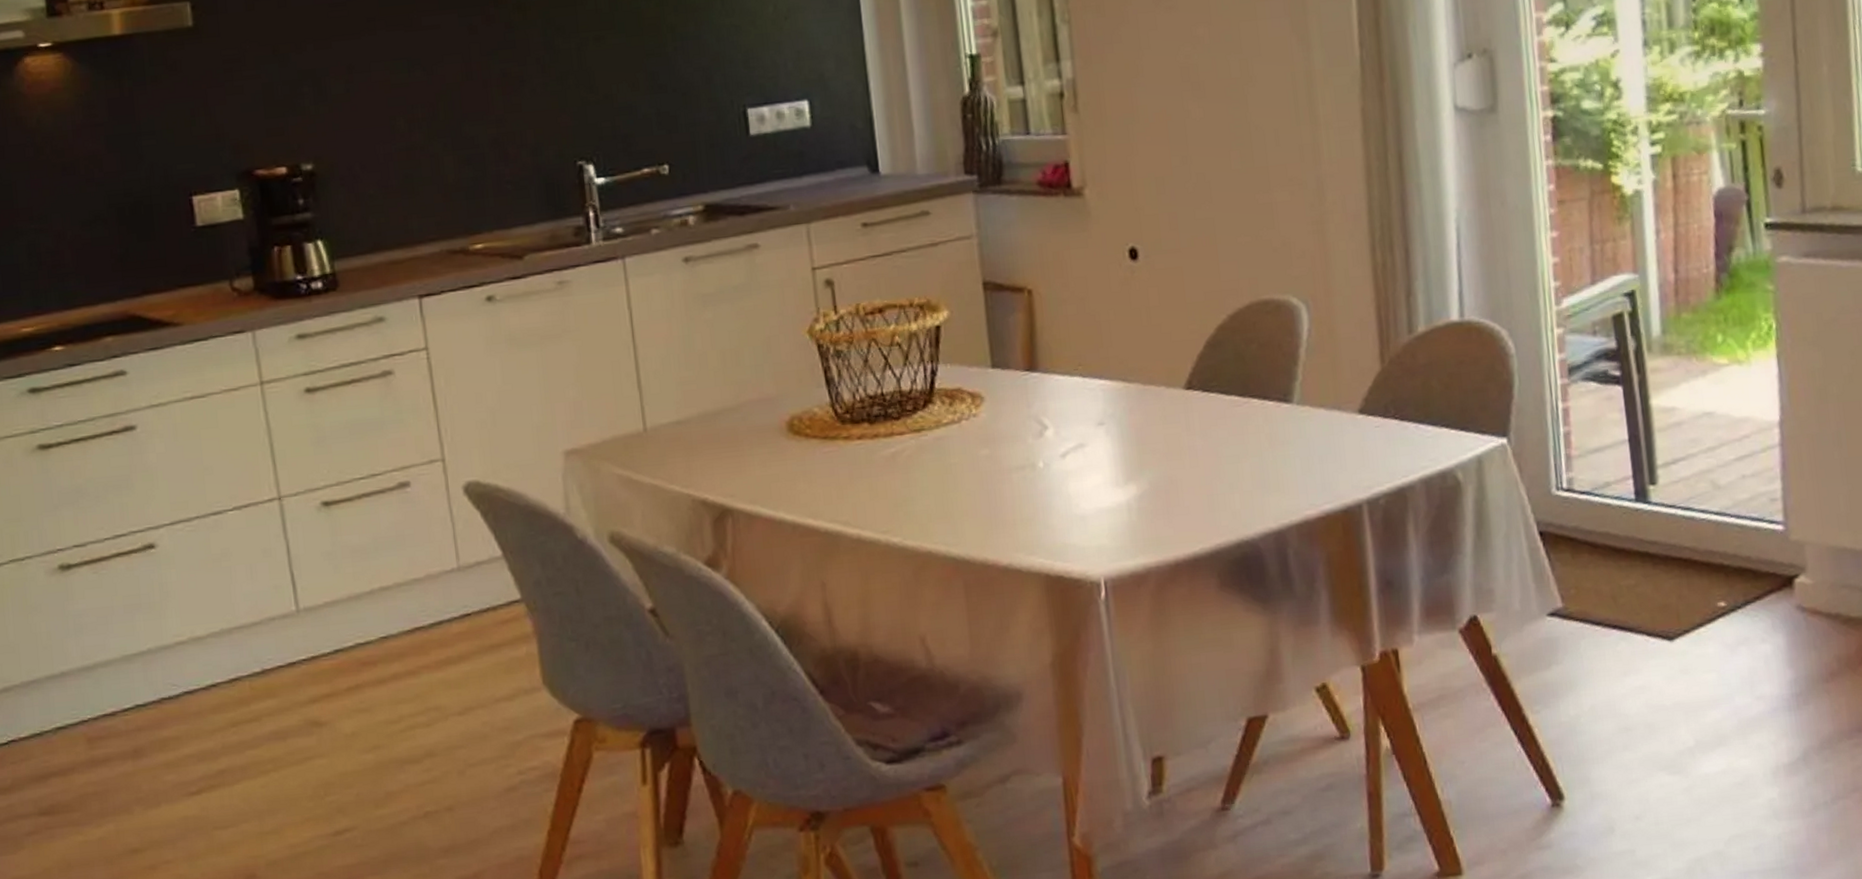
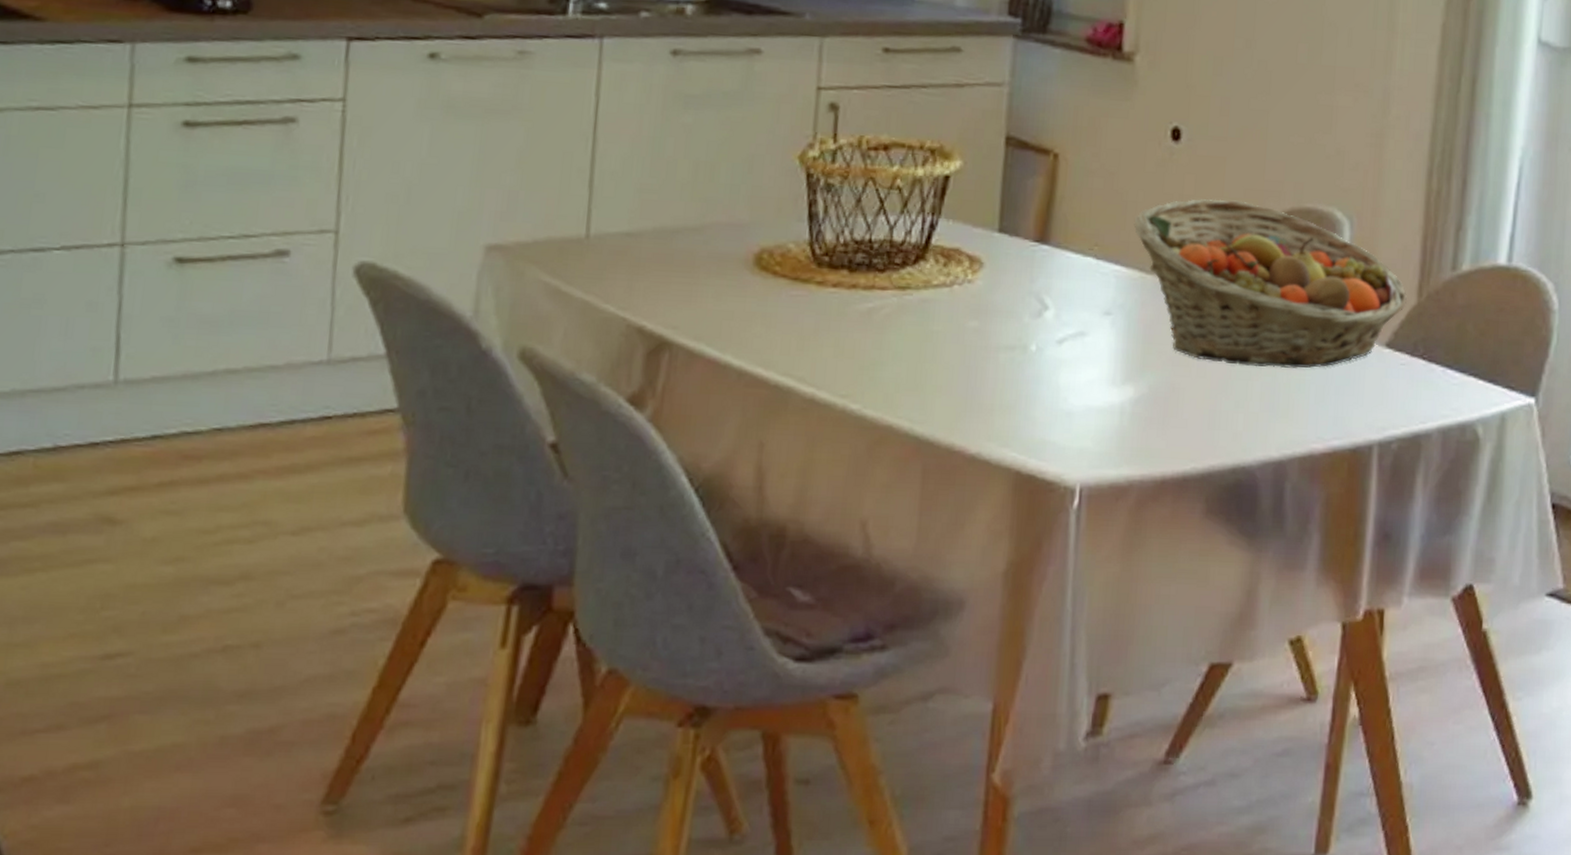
fruit basket: none [1109,303,1371,452] -> present [1133,198,1407,368]

